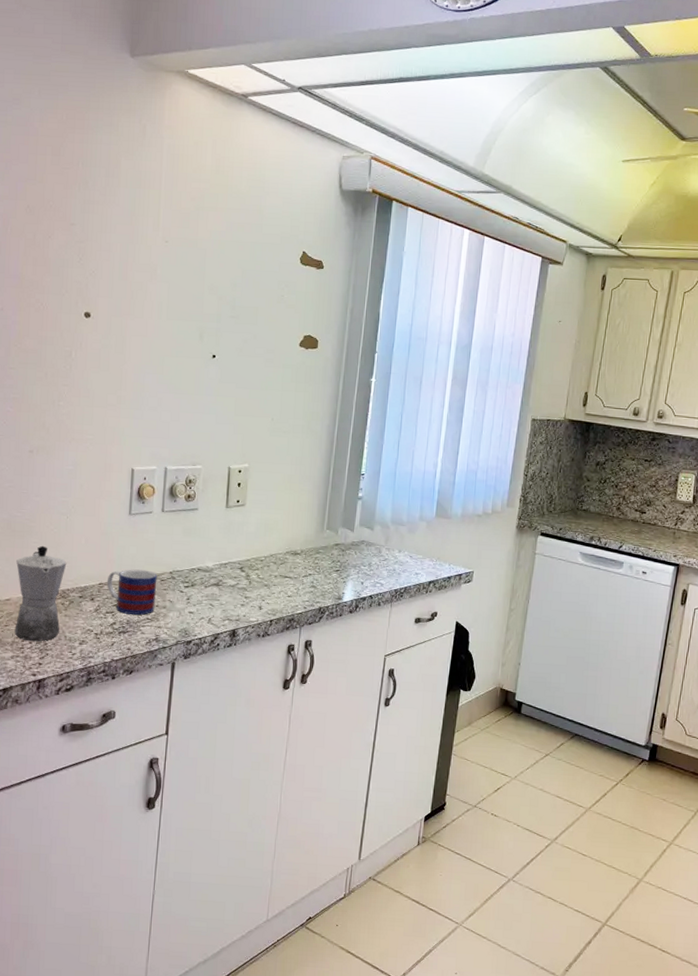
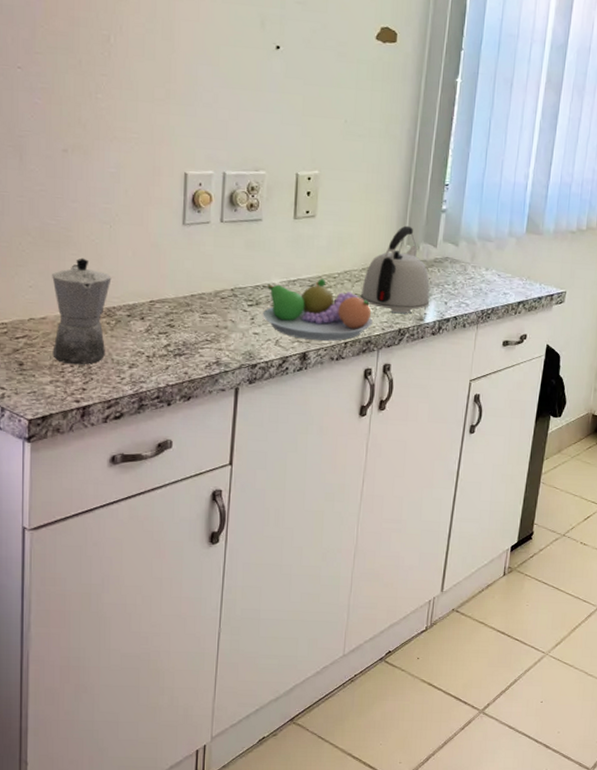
mug: present [106,569,158,615] -> none [158,285,217,336]
fruit bowl: none [197,562,296,619] -> present [262,279,373,341]
kettle: none [284,512,348,593] -> present [360,225,430,313]

